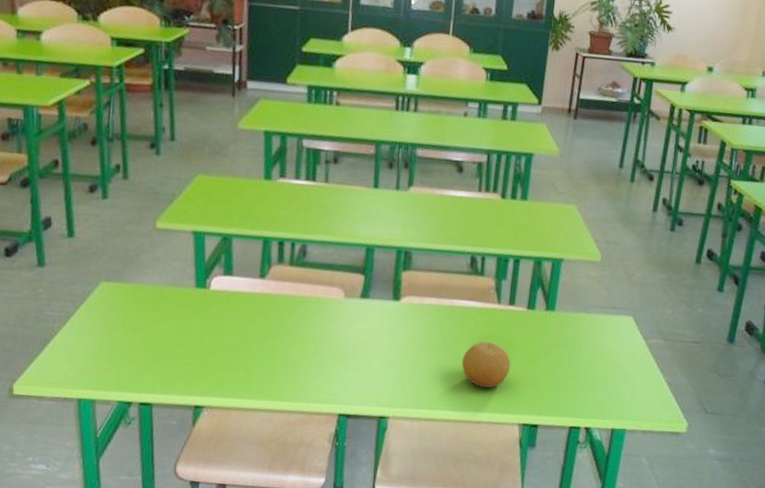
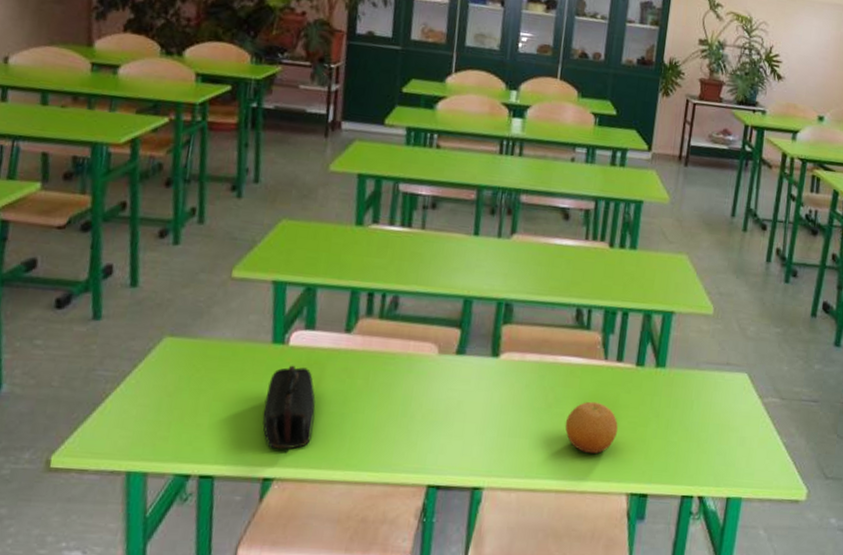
pencil case: none [191,307,237,381] -> present [263,365,316,449]

